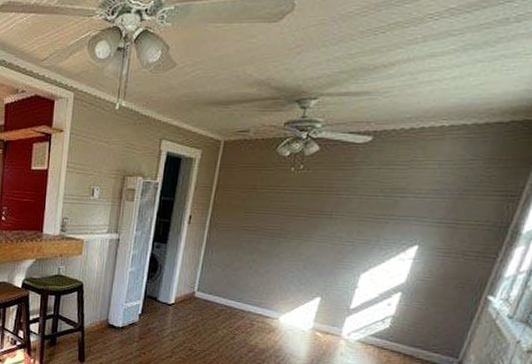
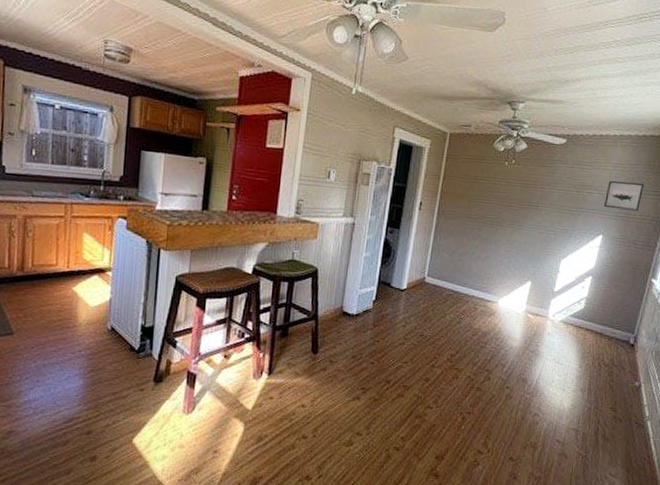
wall art: none [422,182,483,216] -> present [604,181,644,211]

